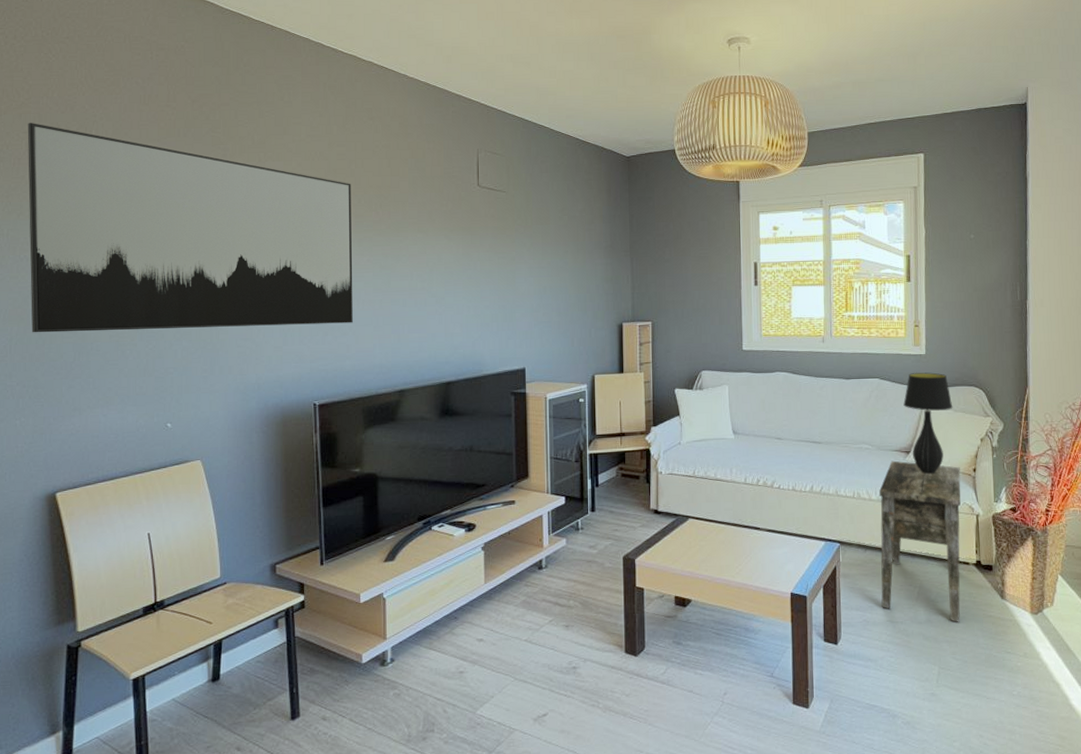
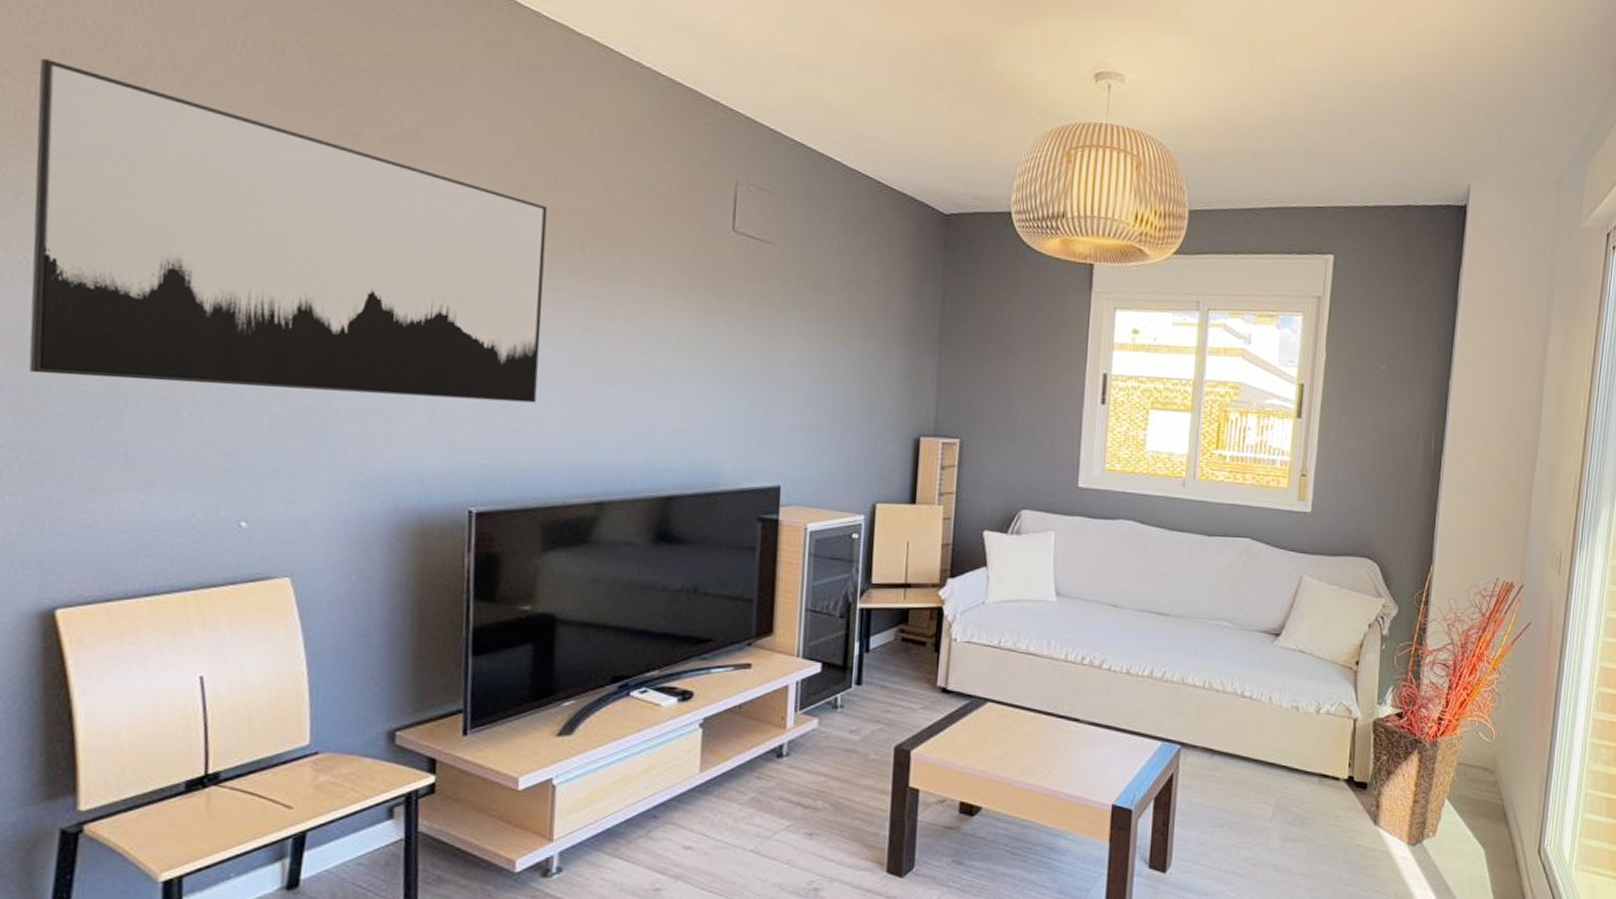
side table: present [878,460,961,622] -> none [1226,644,1340,851]
table lamp: present [903,372,953,475] -> none [1277,535,1339,665]

